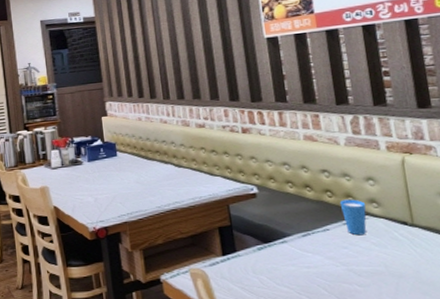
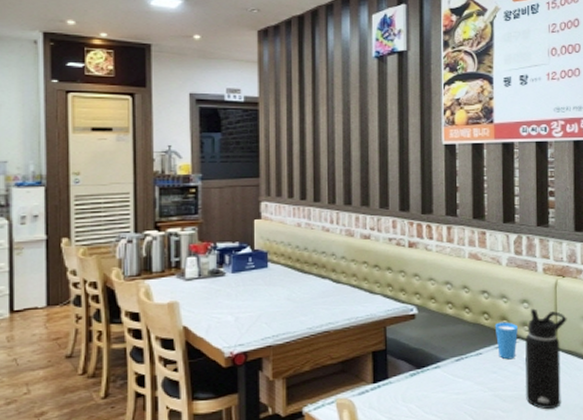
water bottle: none [375,185,425,286] -> present [524,308,567,410]

